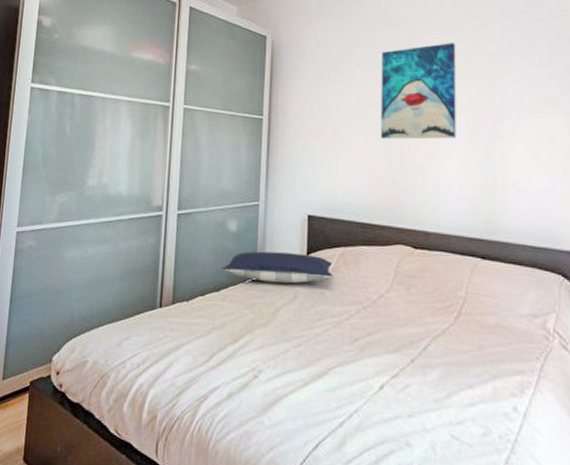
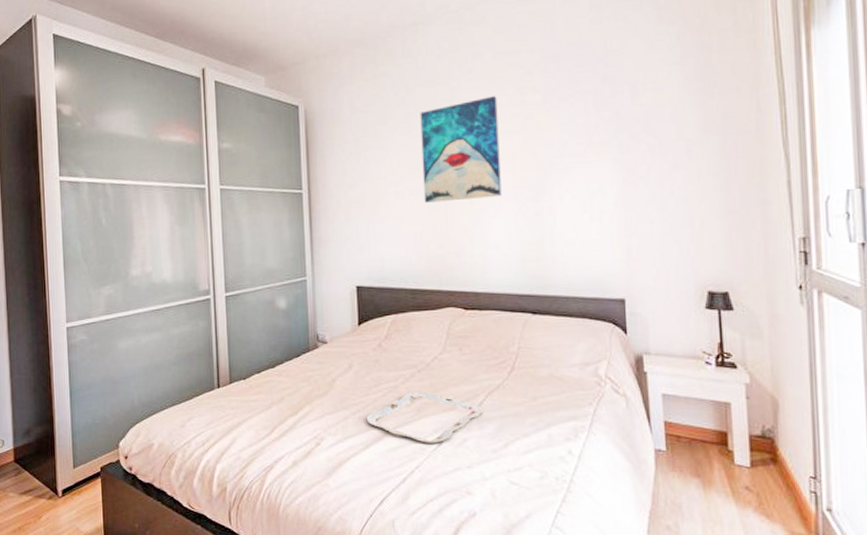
pillow: present [221,251,333,284] -> none [275,324,386,355]
serving tray: none [307,329,427,387] -> present [366,392,483,443]

